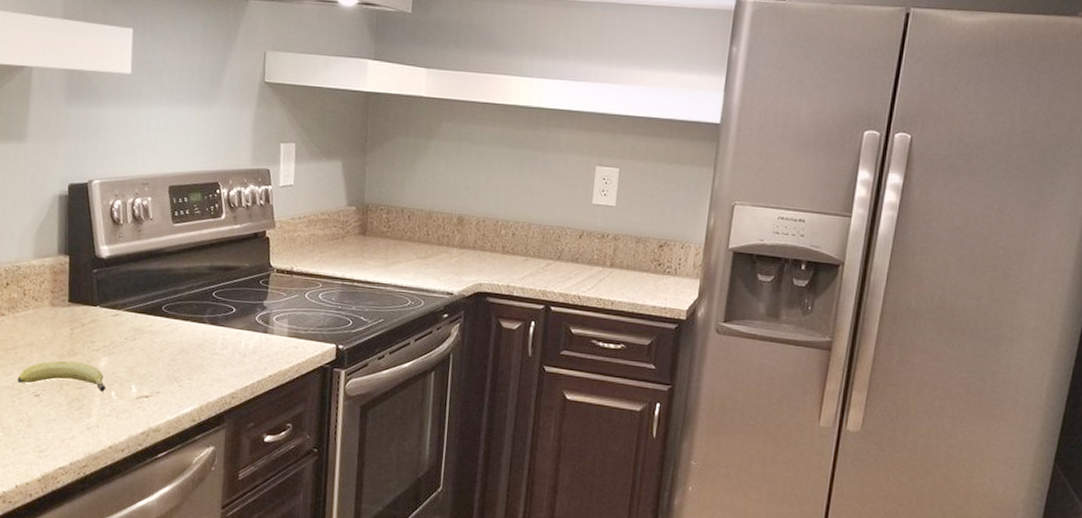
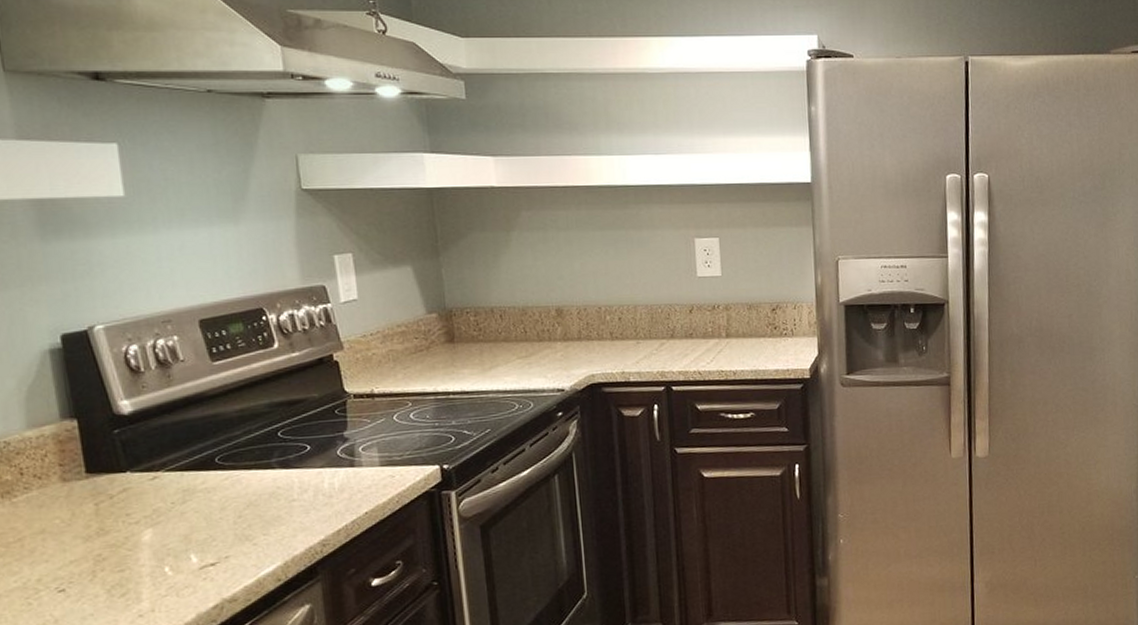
fruit: present [17,360,106,392] -> none [30,540,157,580]

